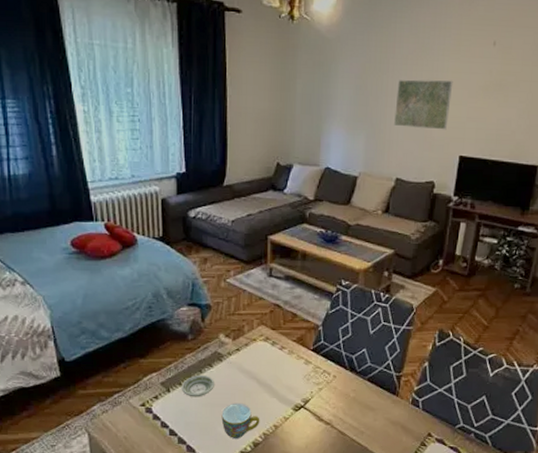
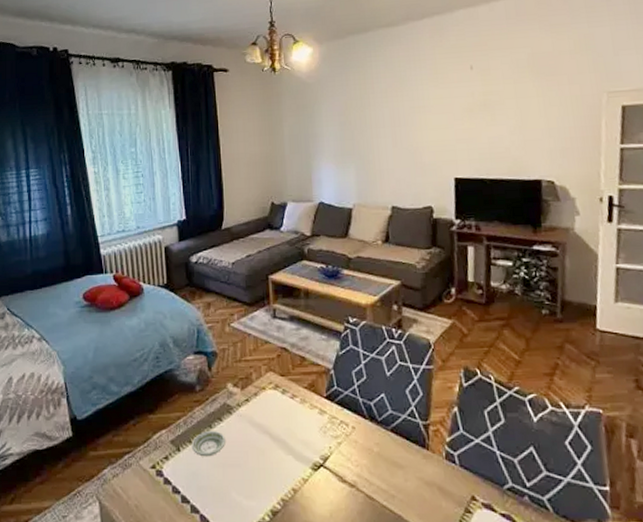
teacup: present [221,403,260,439] -> none [235,462,277,507]
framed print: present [394,79,453,130] -> none [380,106,437,156]

